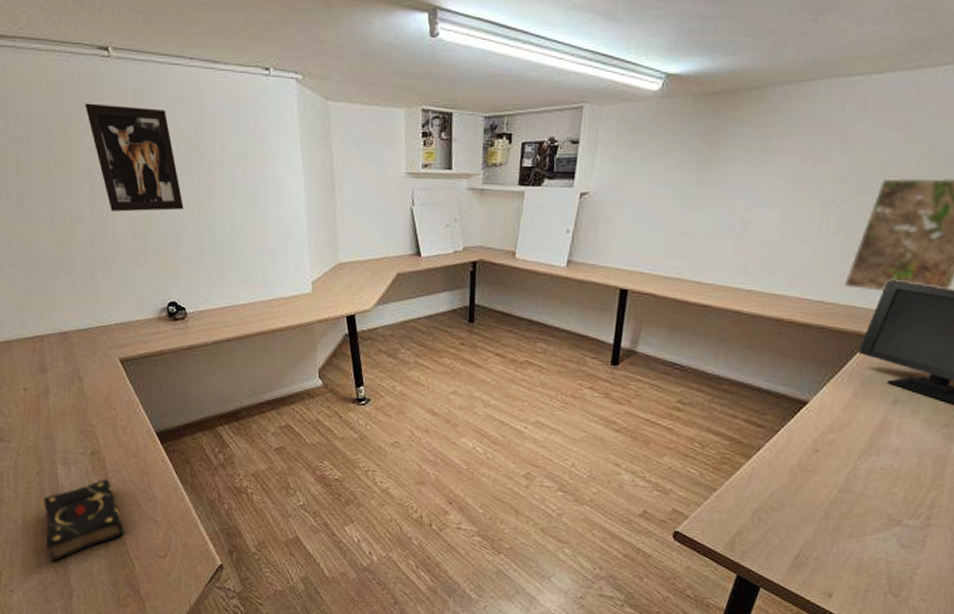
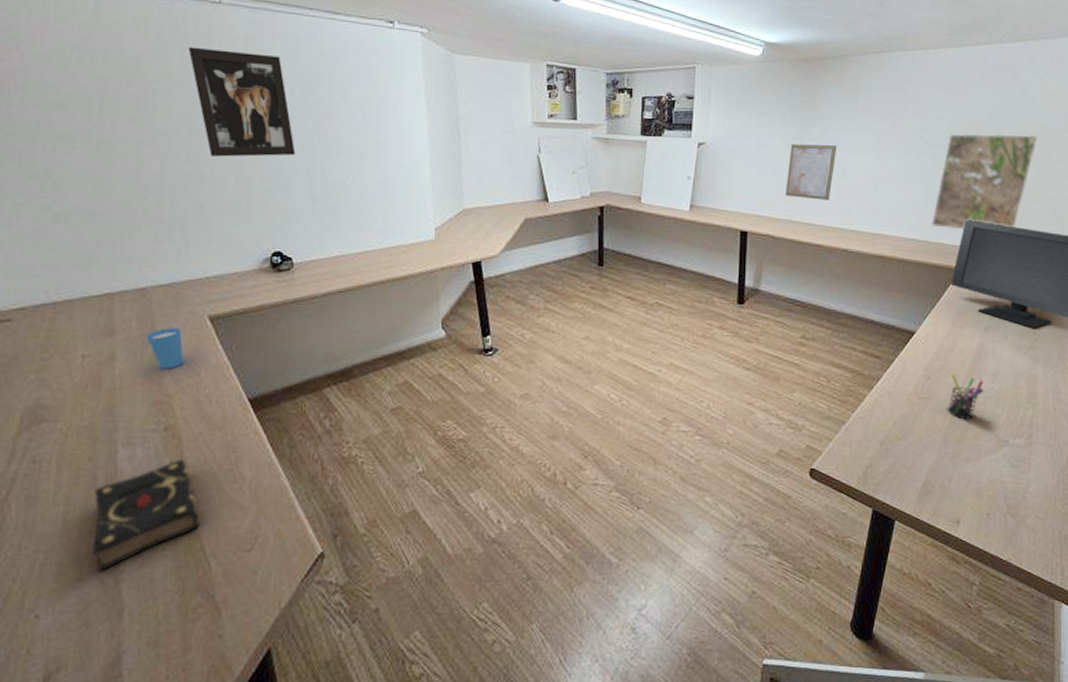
cup: none [72,367,103,403] -> present [147,328,184,369]
wall art: none [674,192,741,257] -> present [786,143,837,200]
pen holder: none [834,447,882,497] -> present [947,373,984,420]

